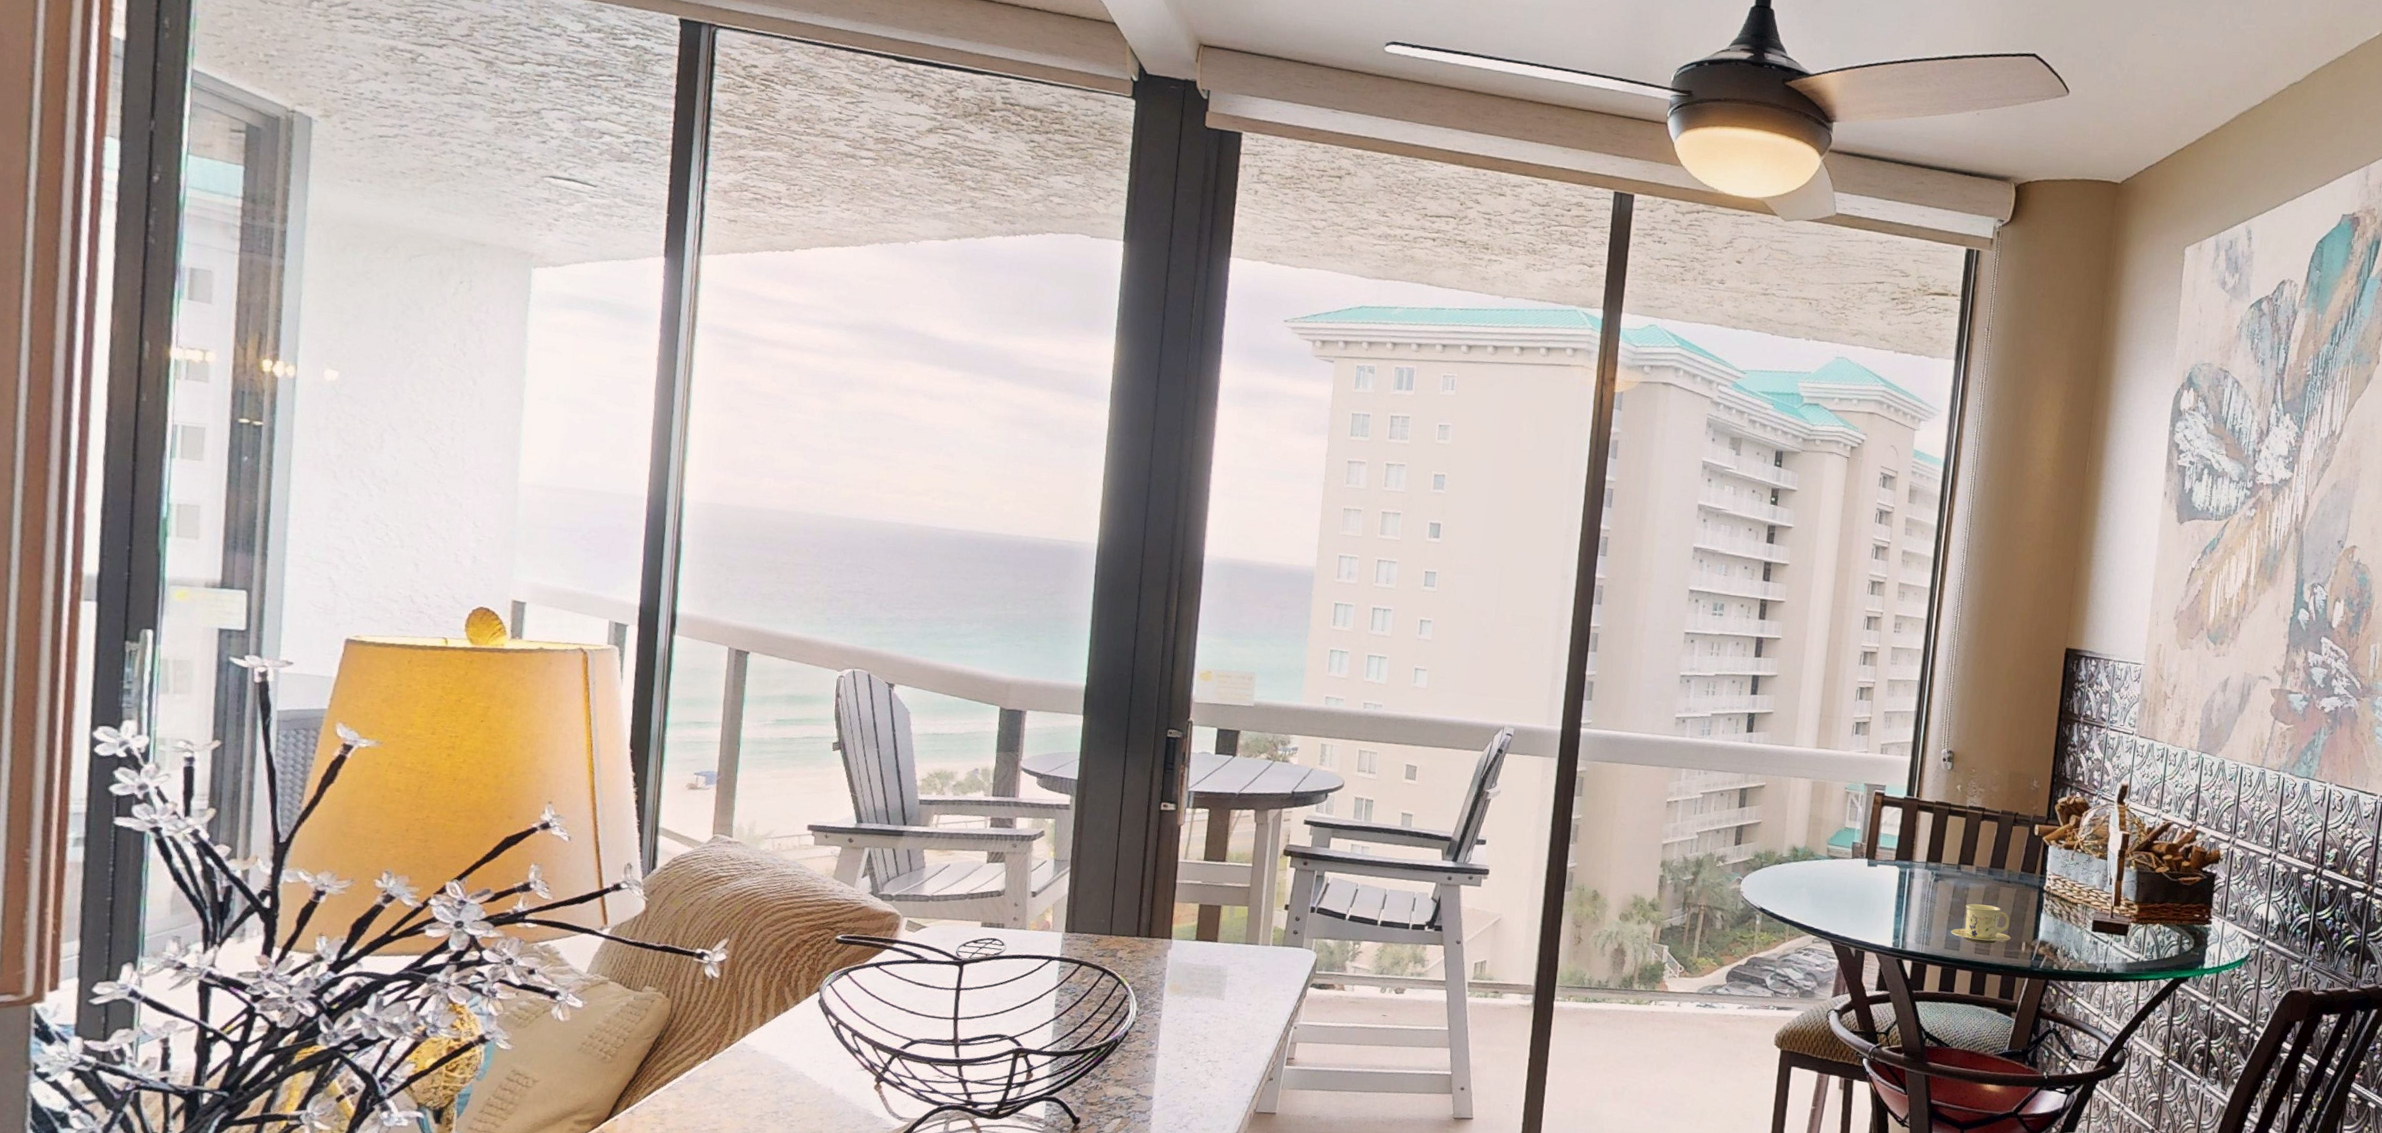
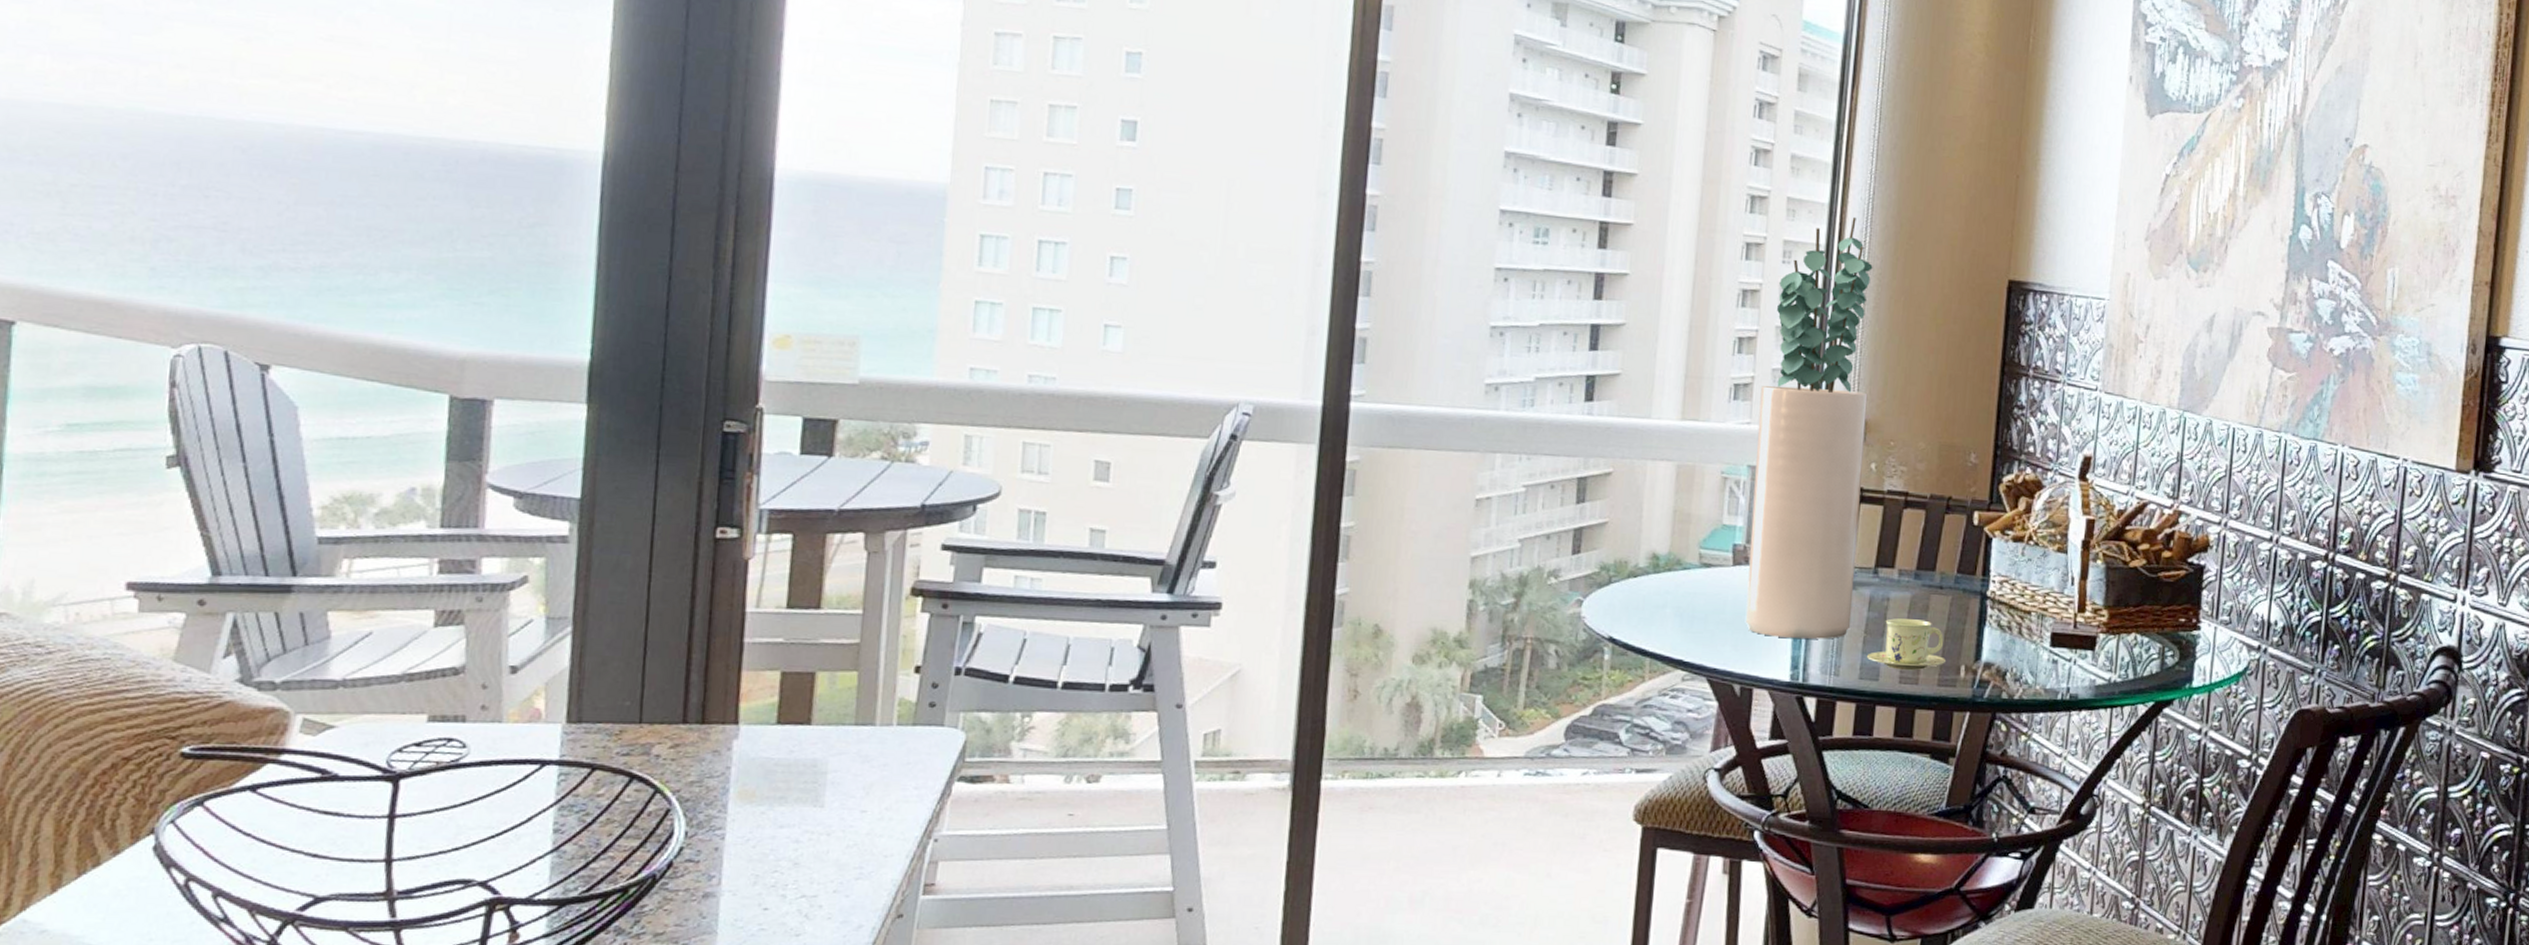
vase: none [1860,598,1962,917] -> present [1745,216,1873,639]

